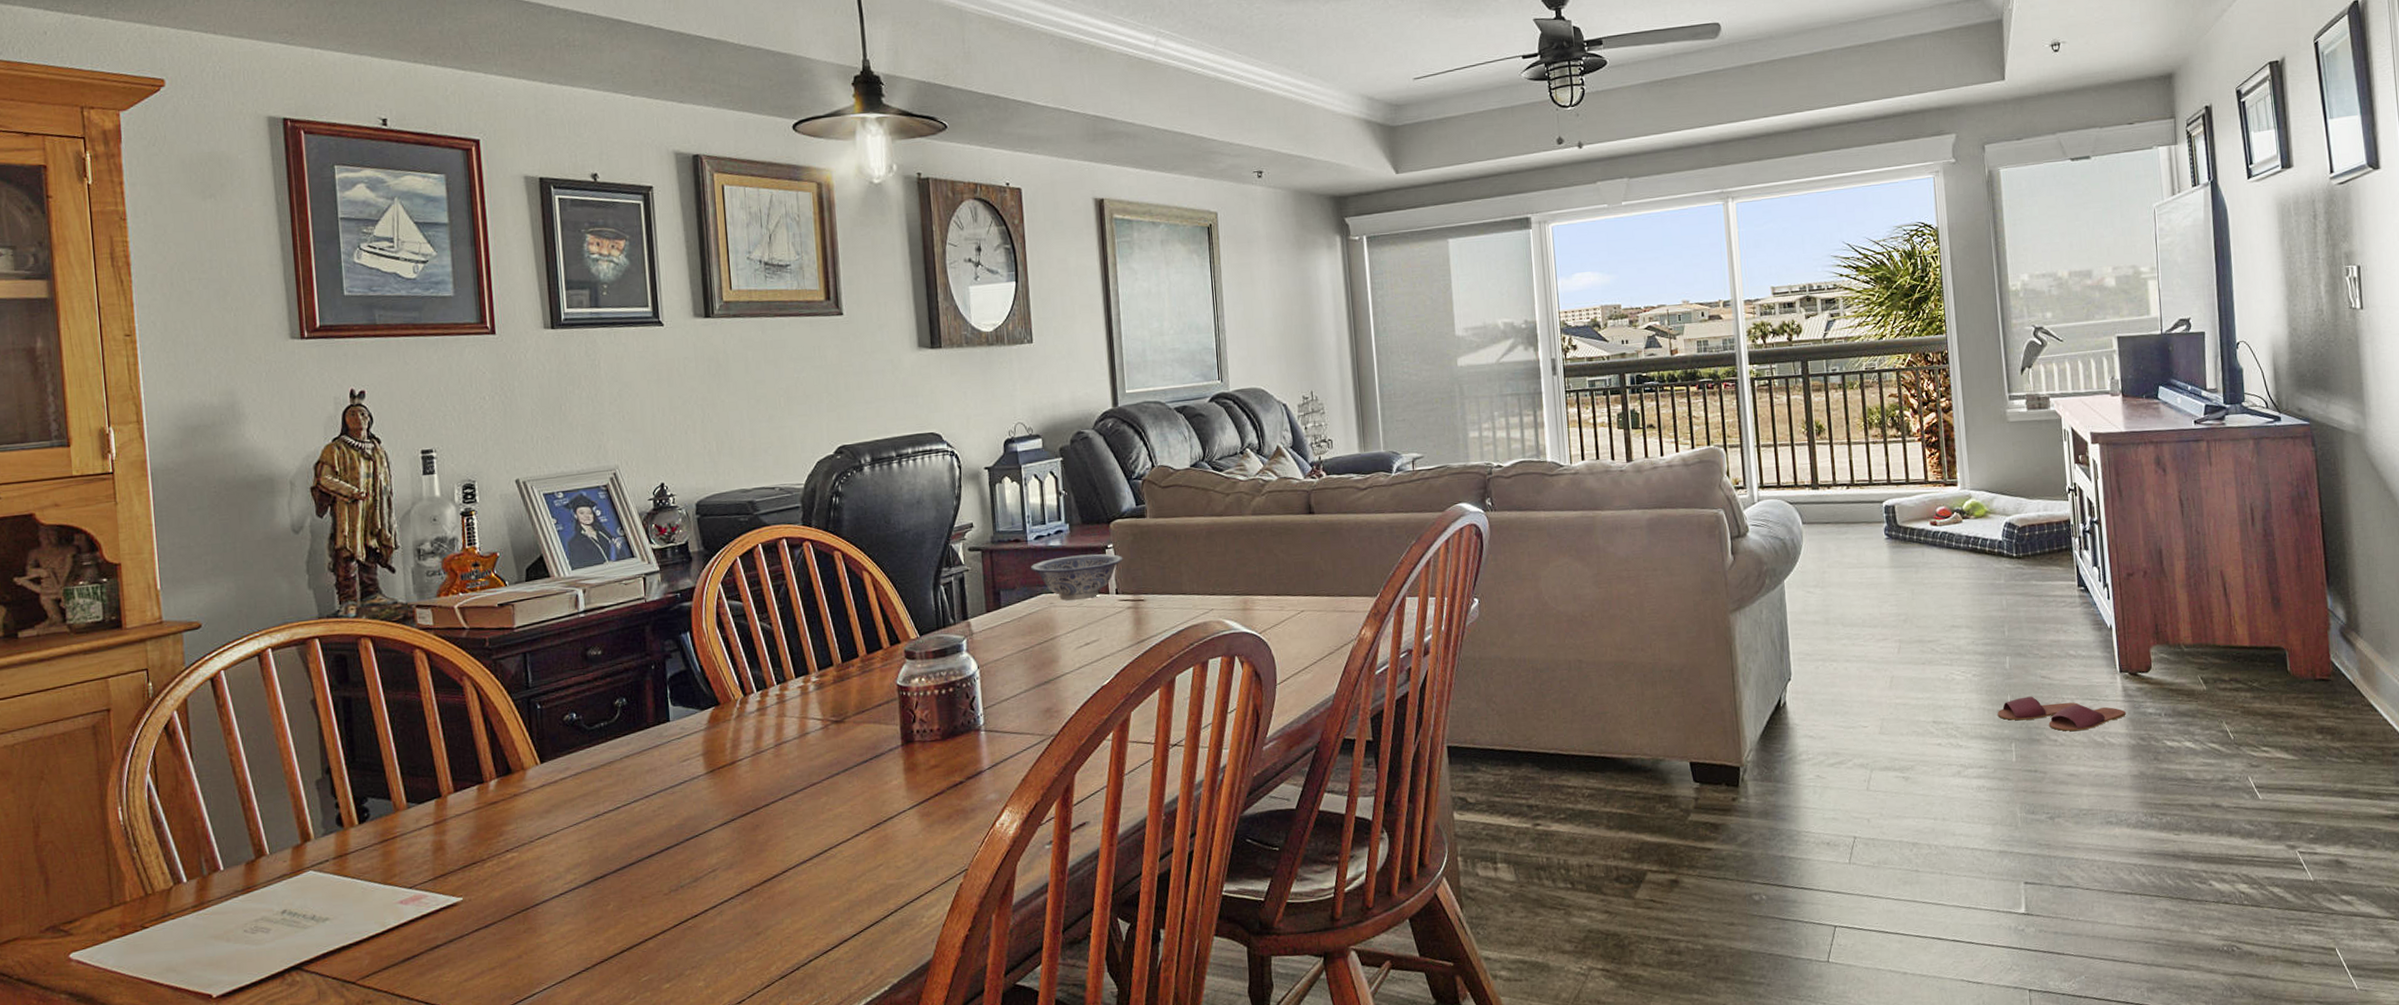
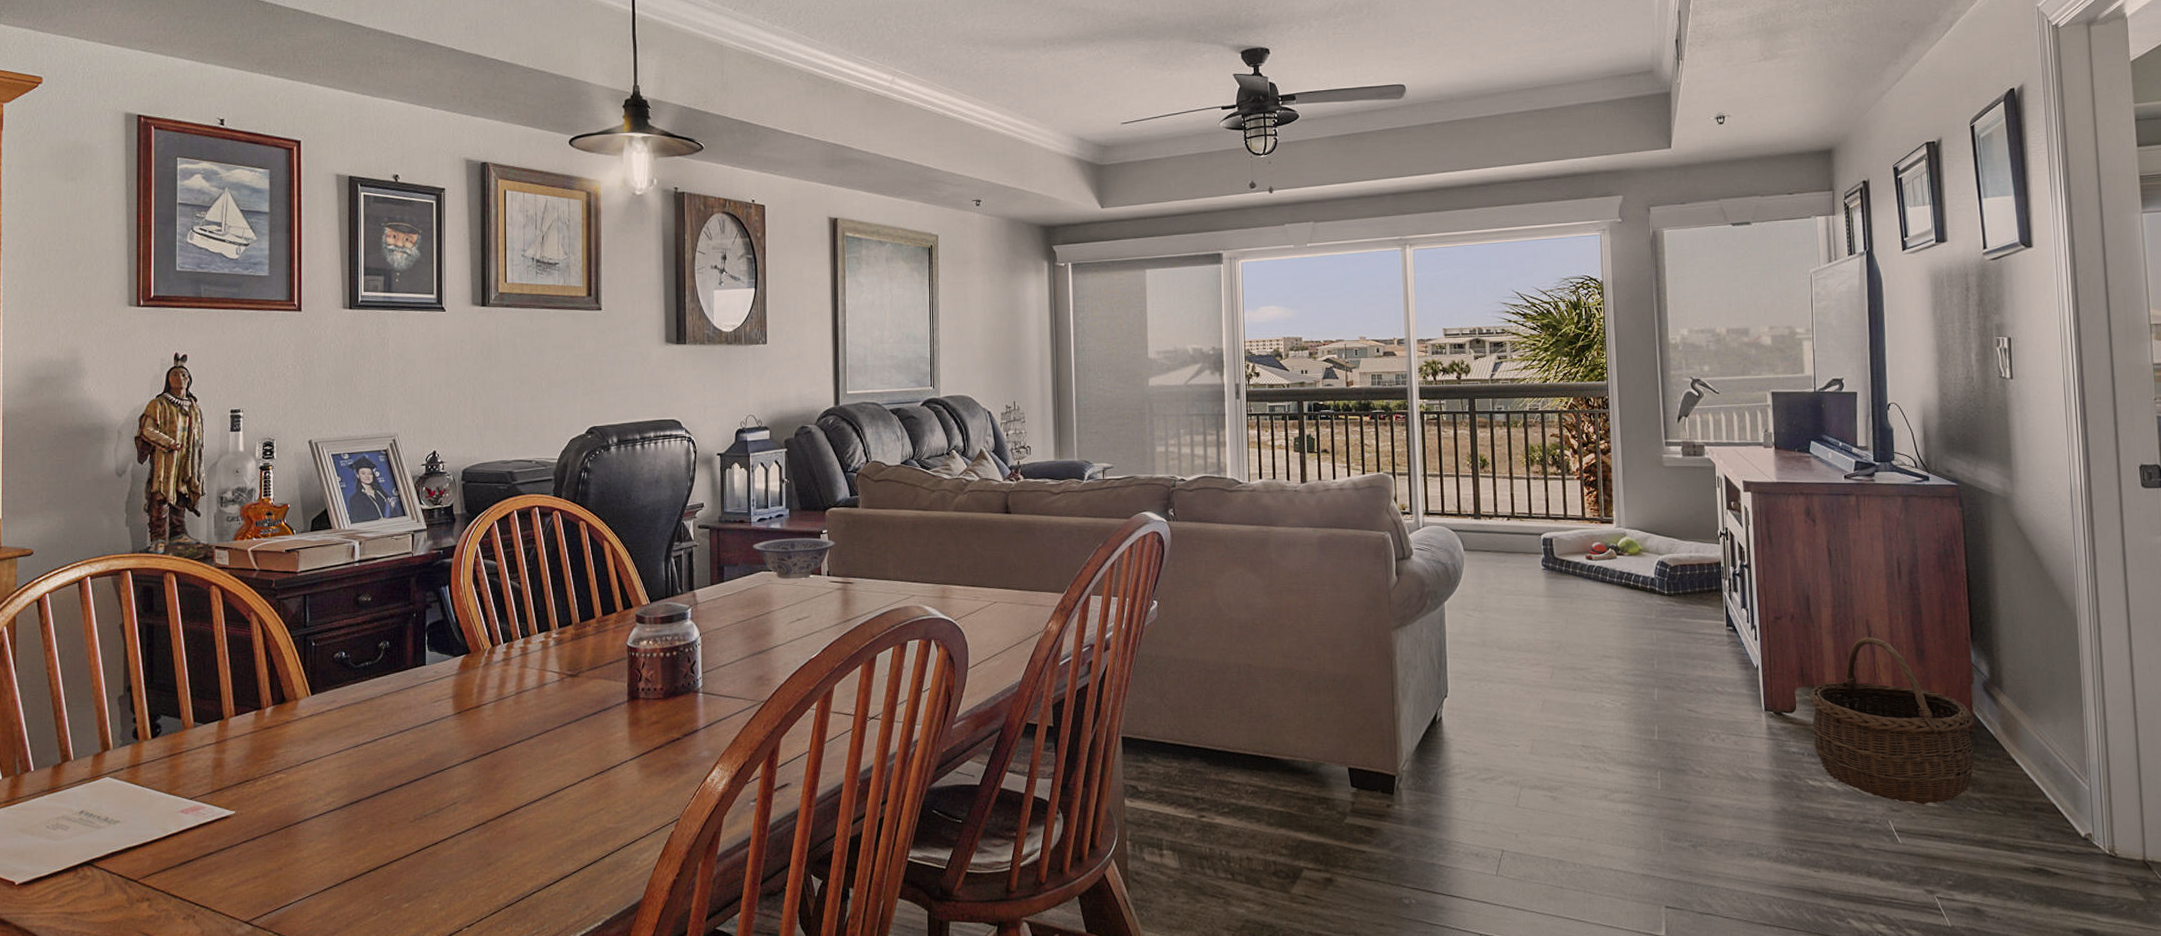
slippers: present [1997,696,2126,731] -> none [1644,728,1770,765]
wicker basket: none [2164,588,2333,759] -> present [1809,637,1975,805]

